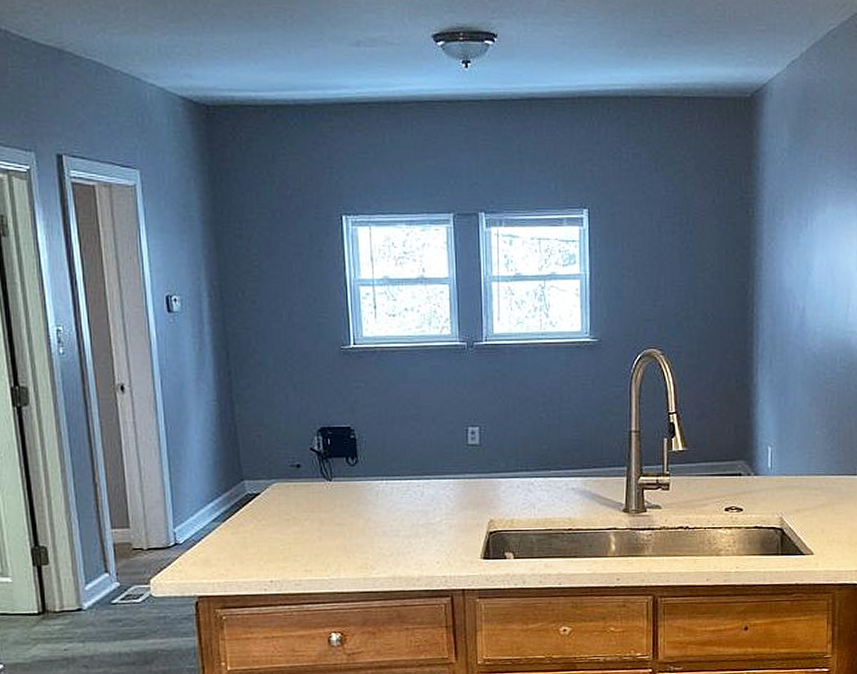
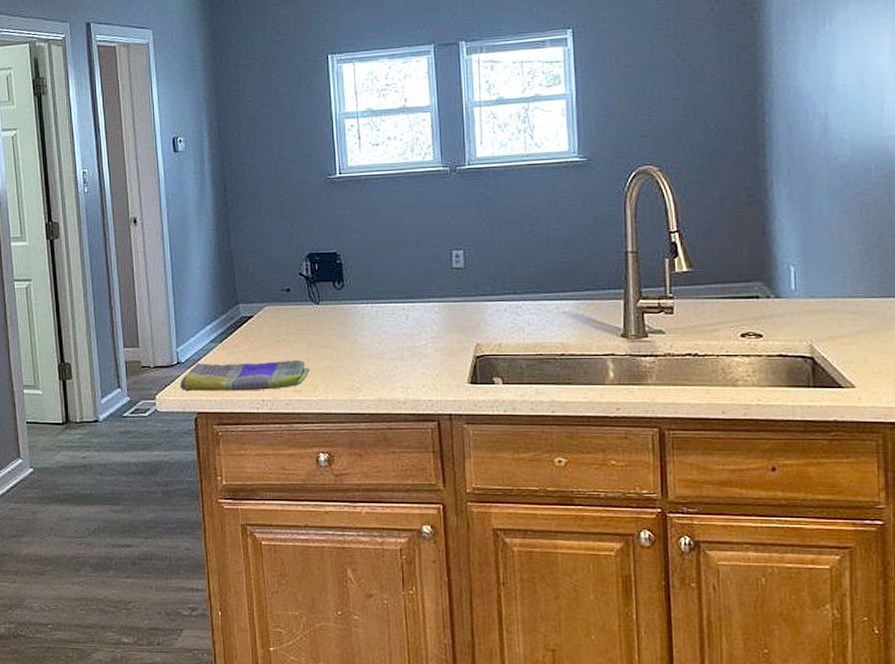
dish towel: none [177,538,322,575] -> present [179,359,310,392]

